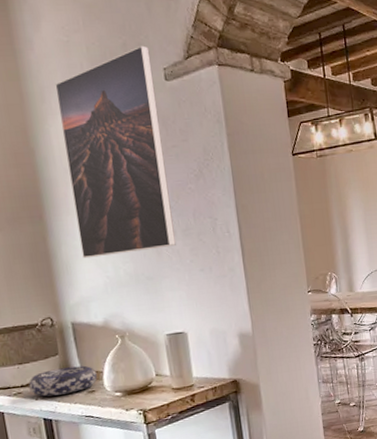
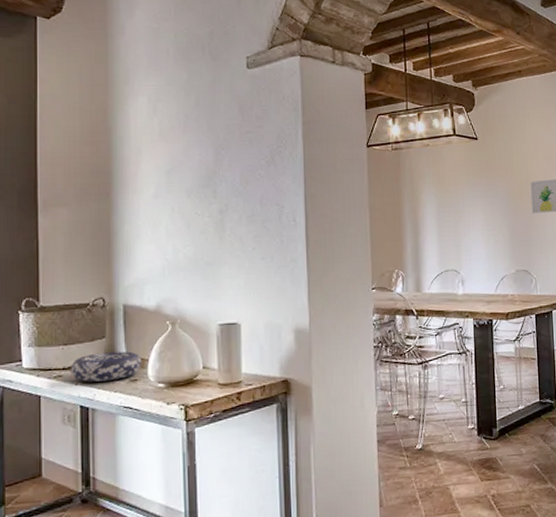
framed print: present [55,45,176,259] -> none [140,34,239,239]

